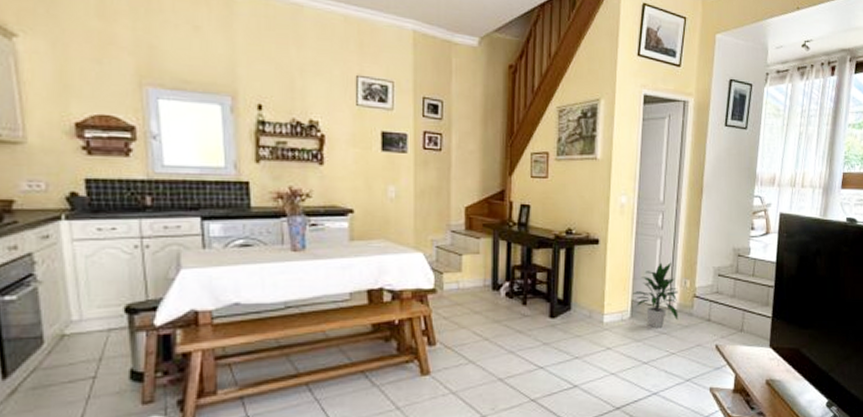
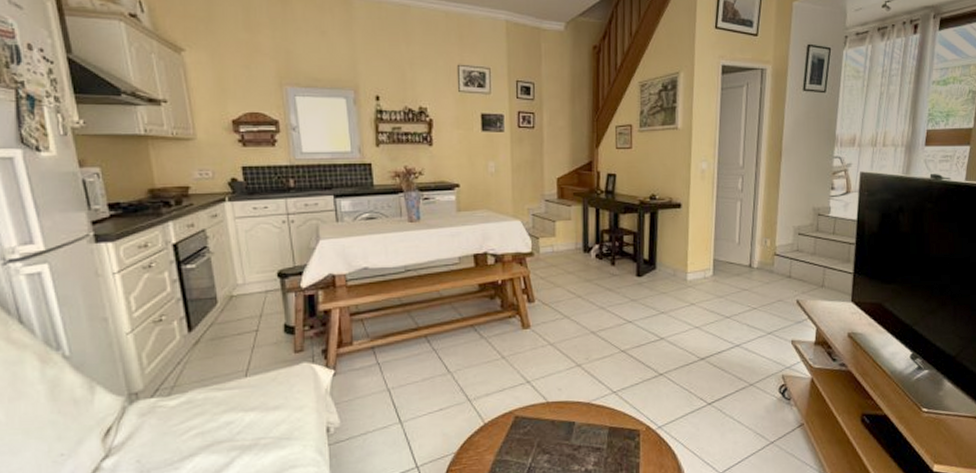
indoor plant: present [632,262,678,329] -> none [714,223,759,286]

